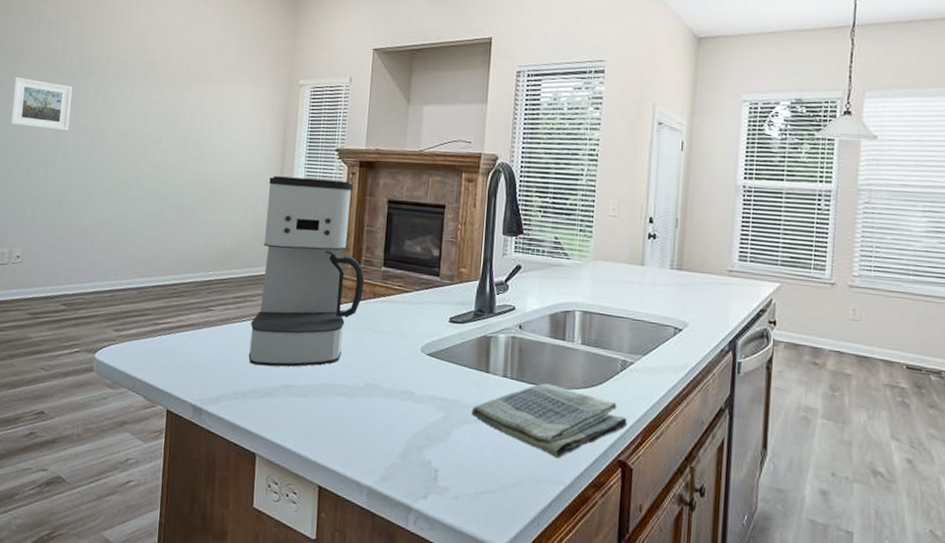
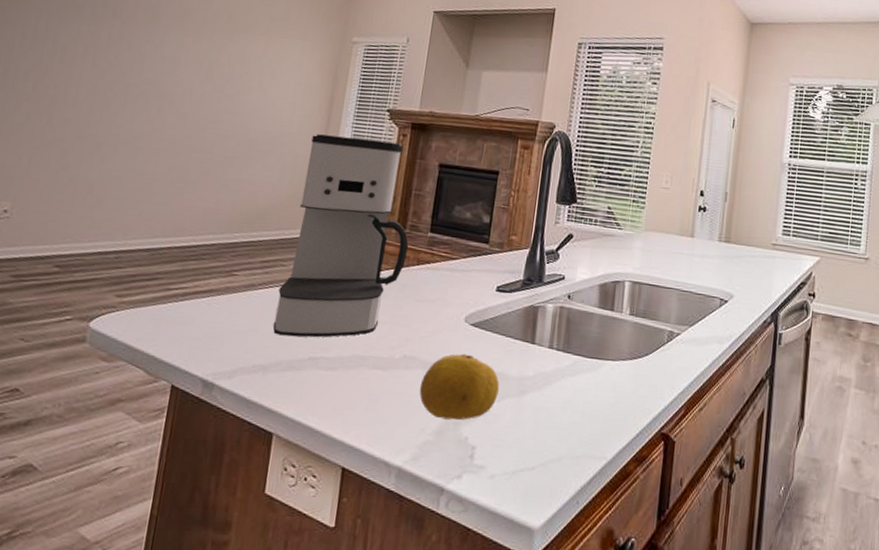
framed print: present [9,76,72,131] -> none [11,12,93,75]
fruit: none [383,382,458,445] -> present [419,353,500,421]
dish towel: present [471,383,628,459] -> none [513,354,672,433]

